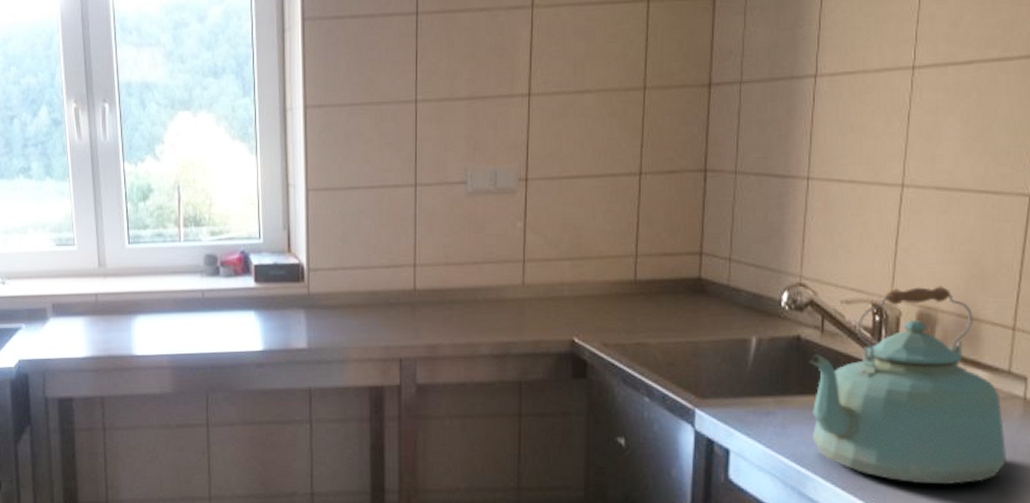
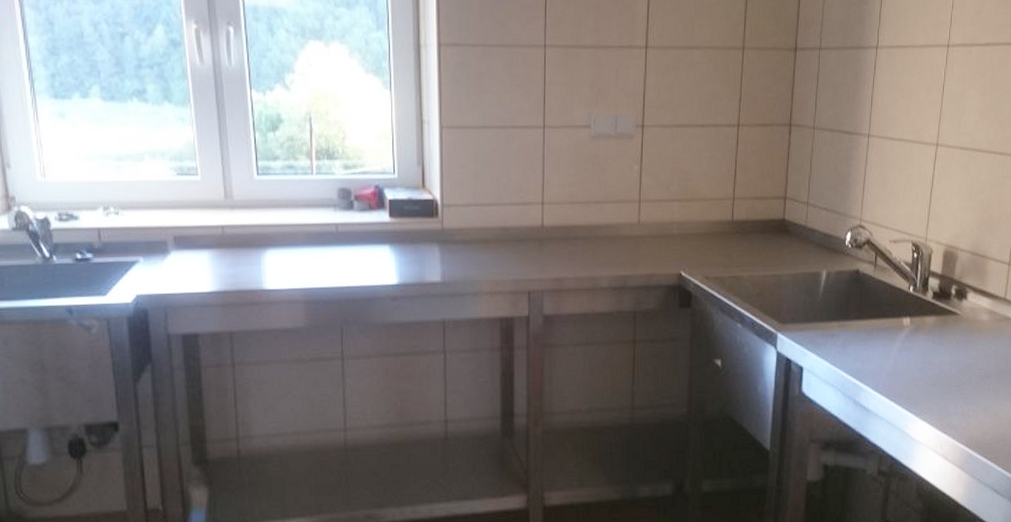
kettle: present [810,286,1006,484] -> none [865,229,1000,391]

